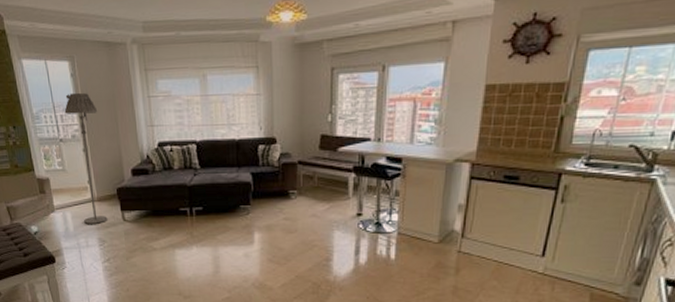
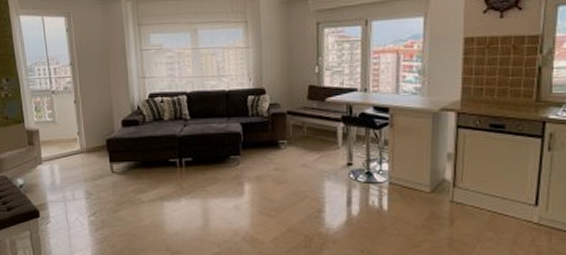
floor lamp: present [64,92,108,224] -> none [58,46,96,176]

